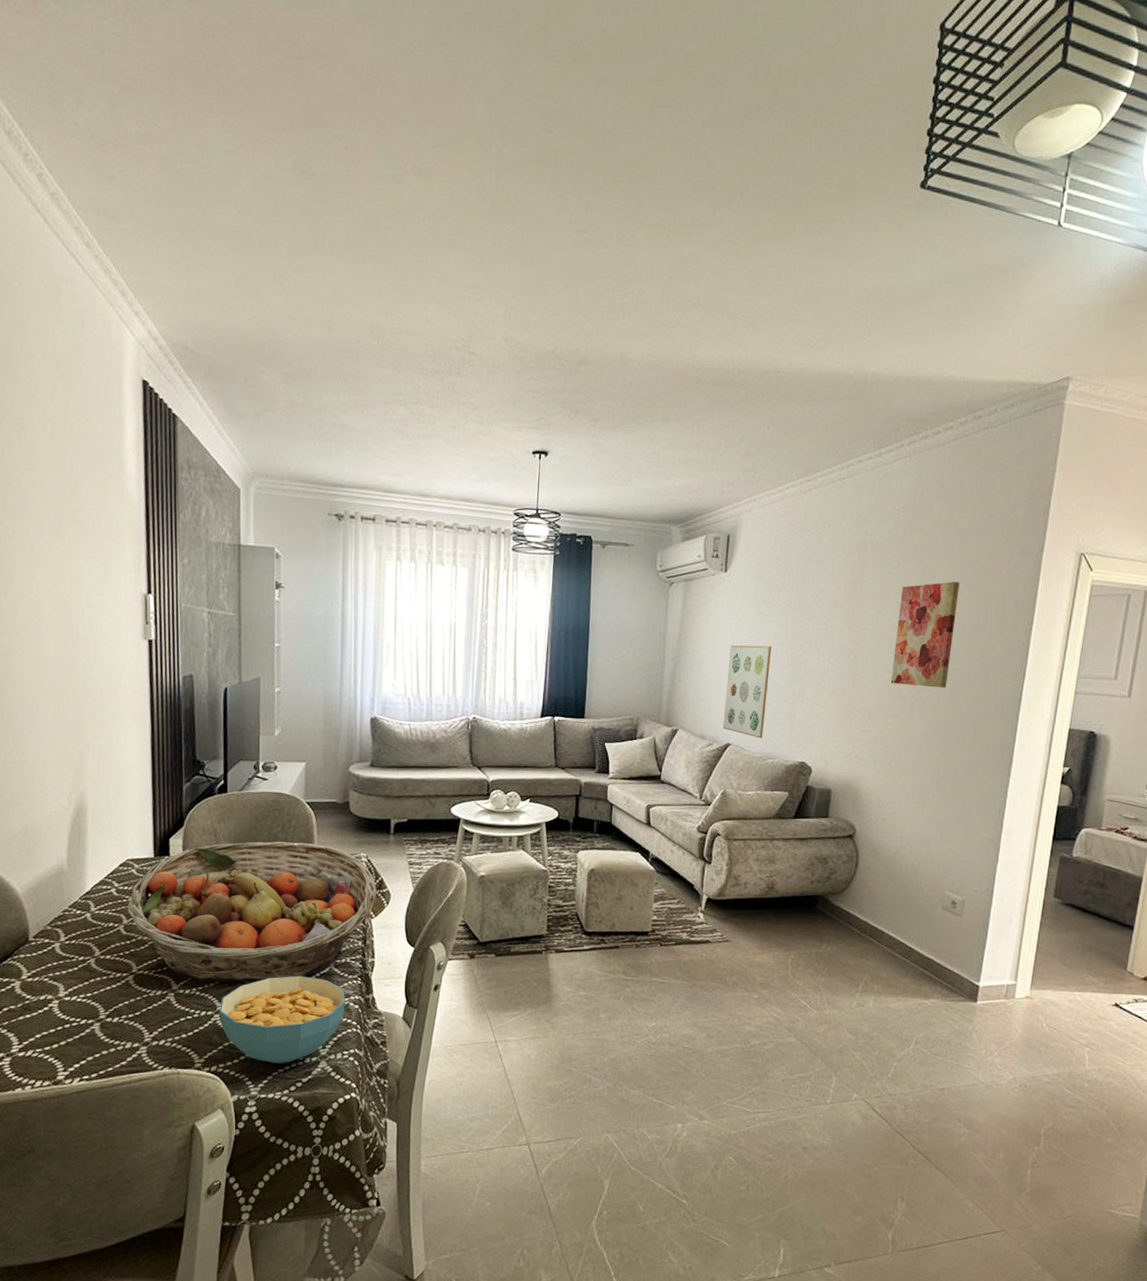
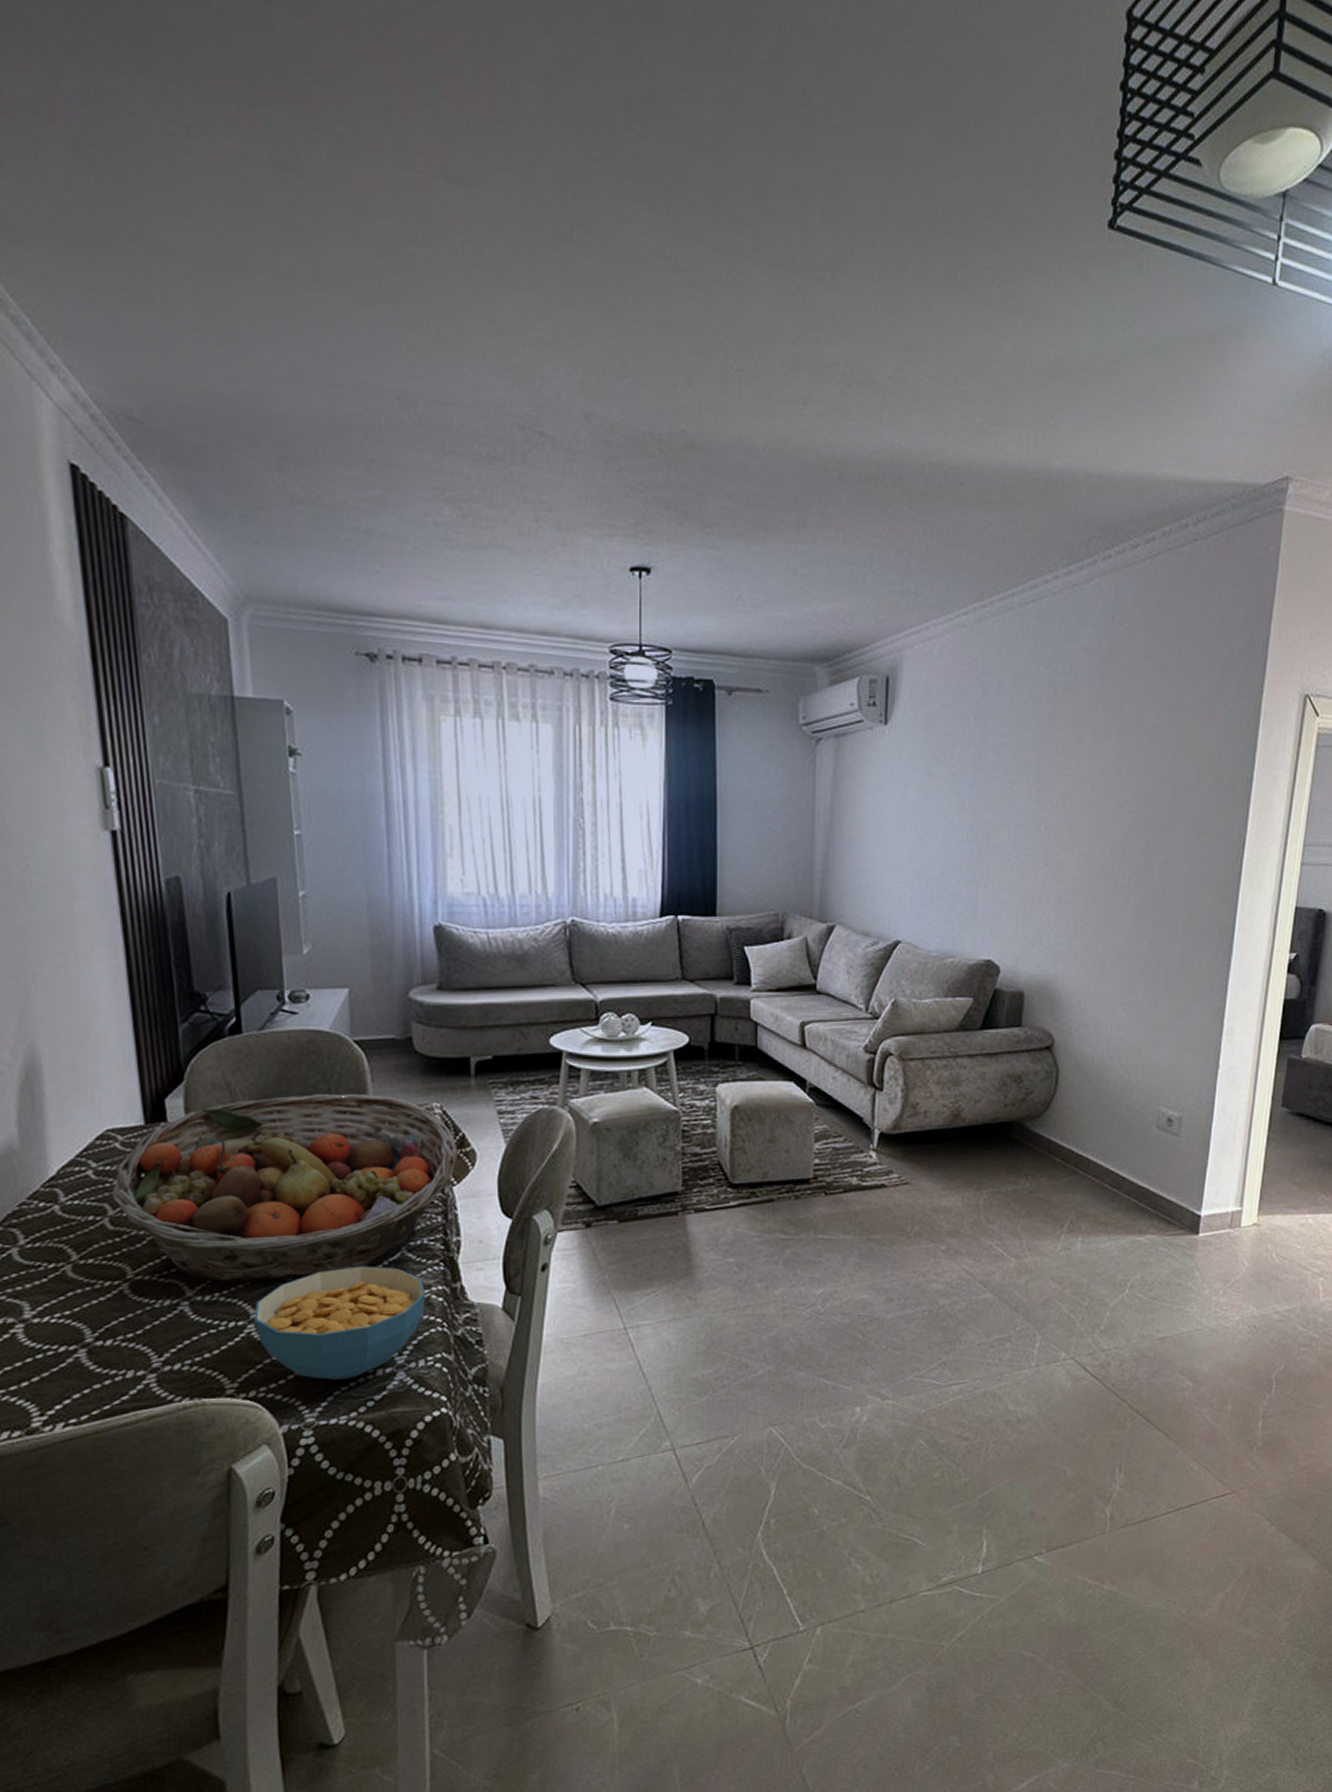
wall art: present [722,645,771,739] -> none [890,816,946,933]
wall art: present [890,582,960,688] -> none [1090,732,1167,863]

